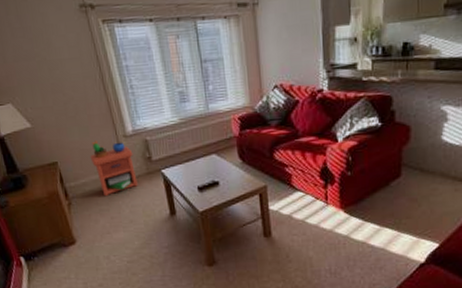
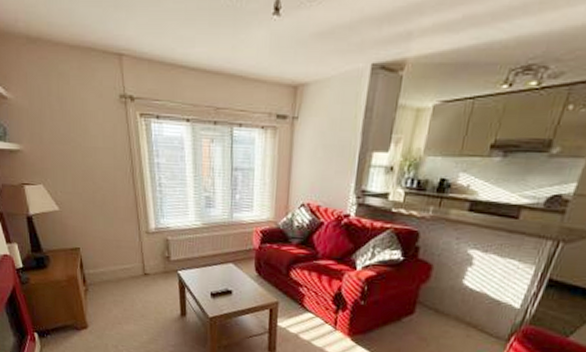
nightstand: present [90,141,138,197] -> none [111,233,154,289]

